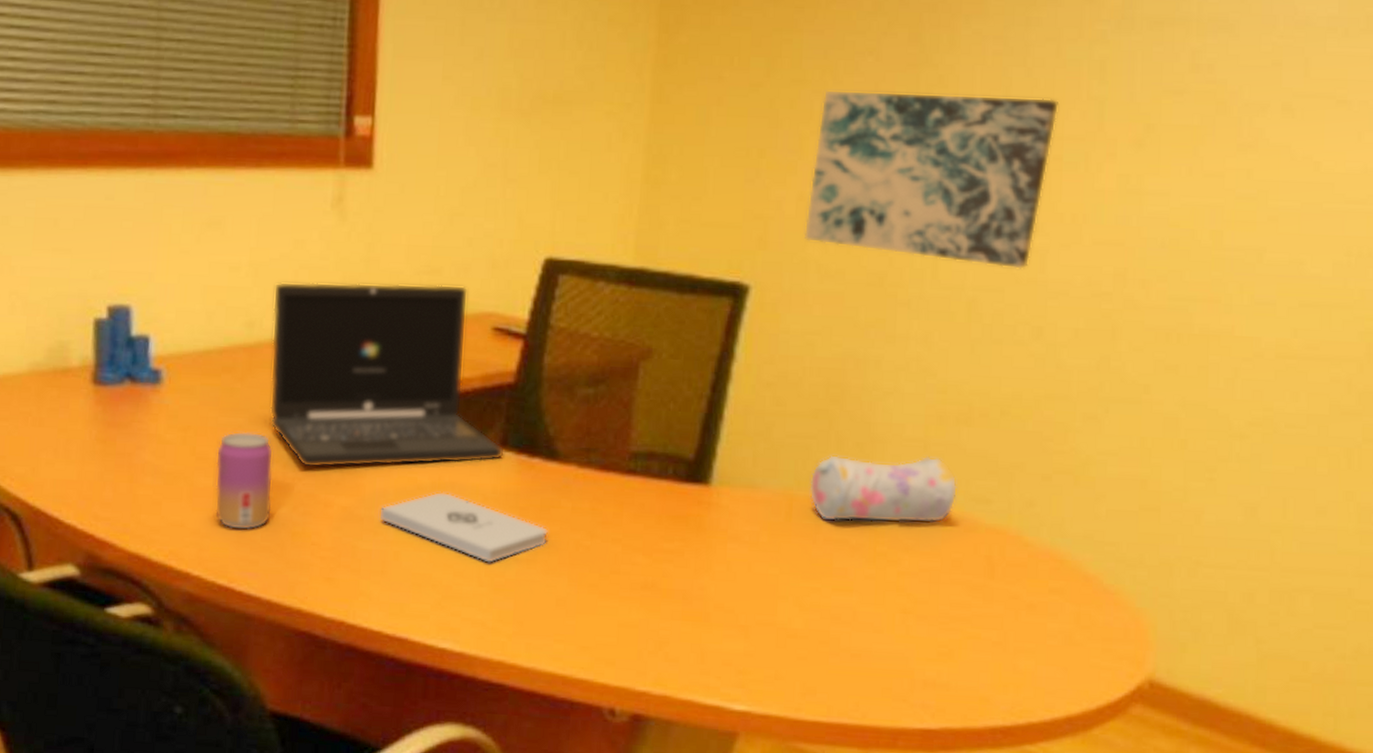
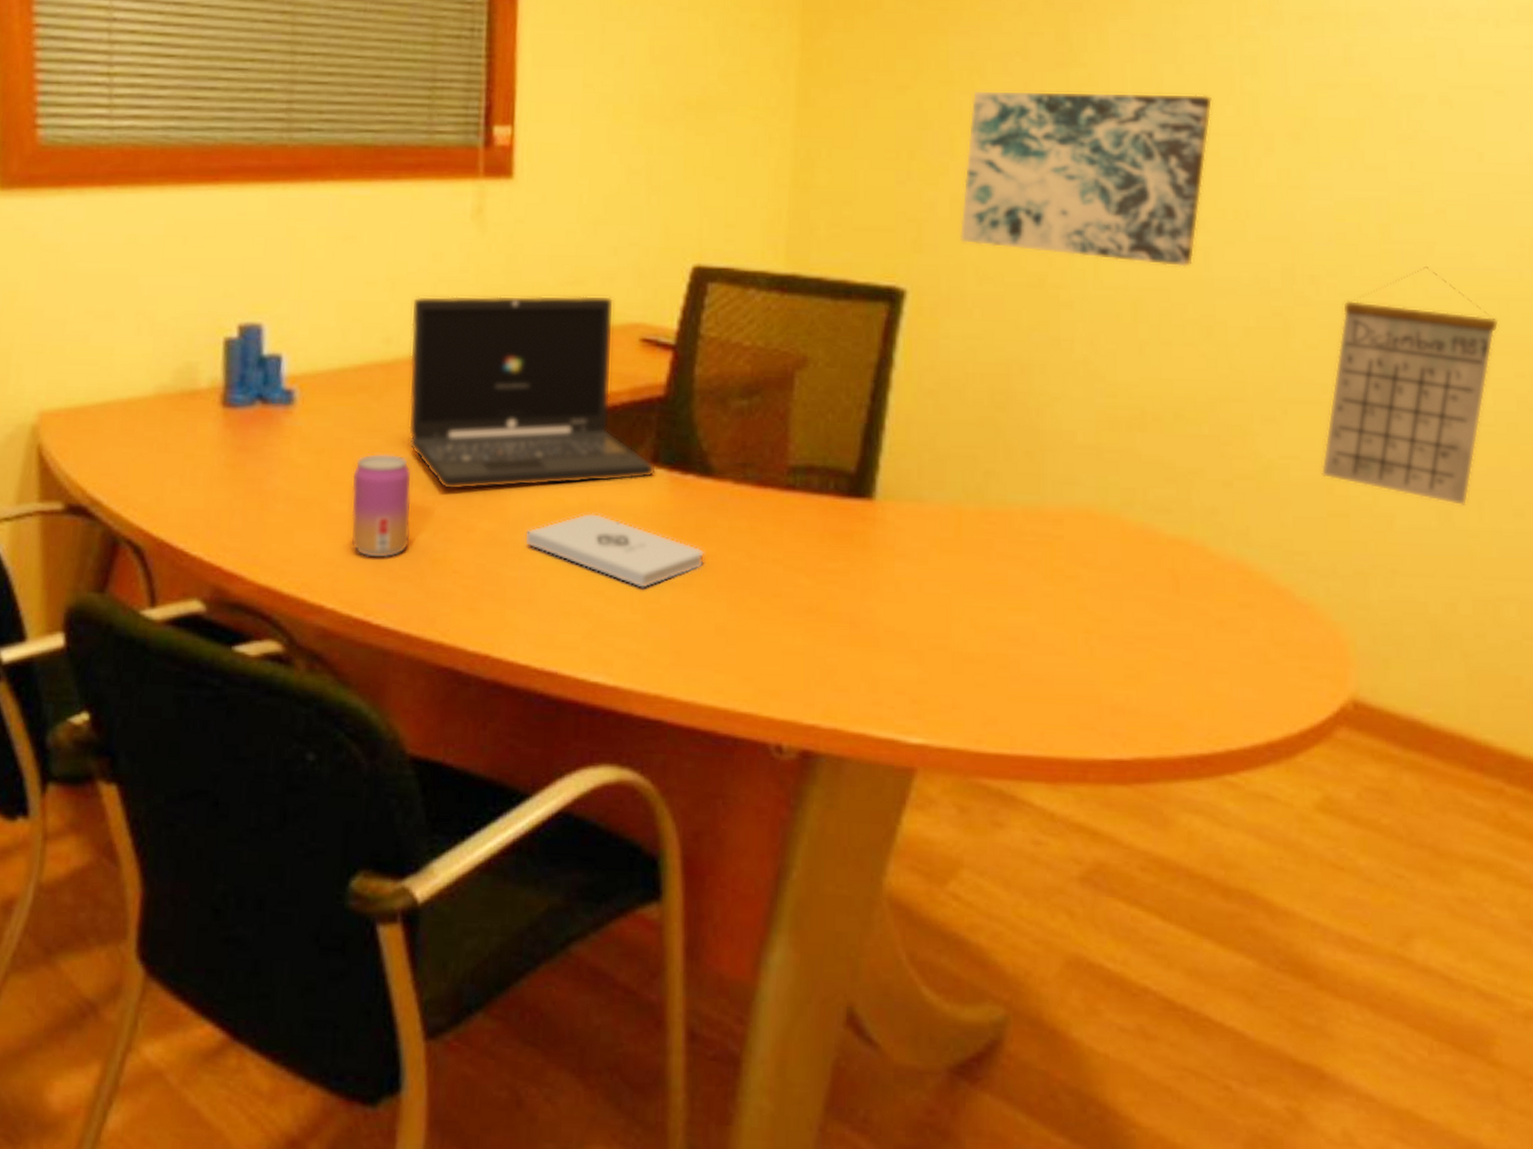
pencil case: present [809,455,957,523] -> none [979,464,1134,536]
calendar: none [1136,273,1320,504] -> present [1320,267,1499,507]

